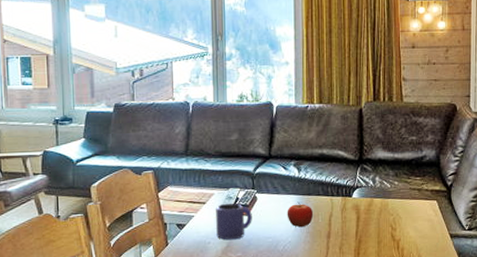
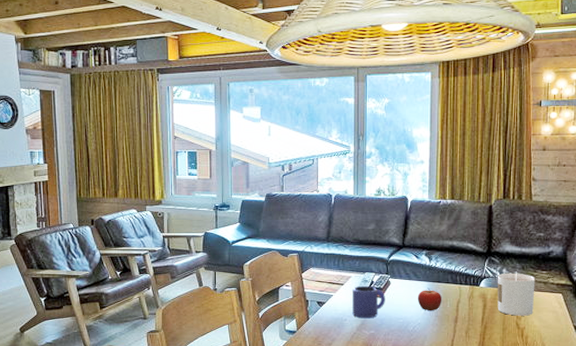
candle: none [370,179,410,227] -> present [497,271,536,316]

